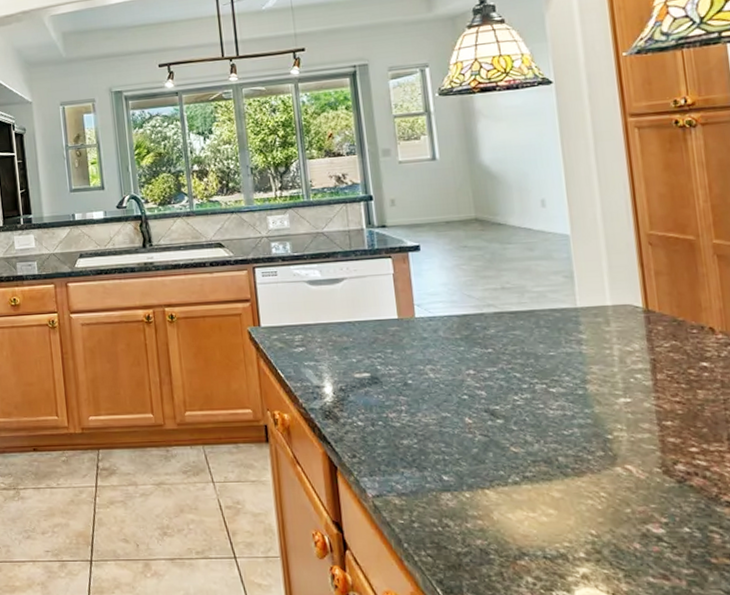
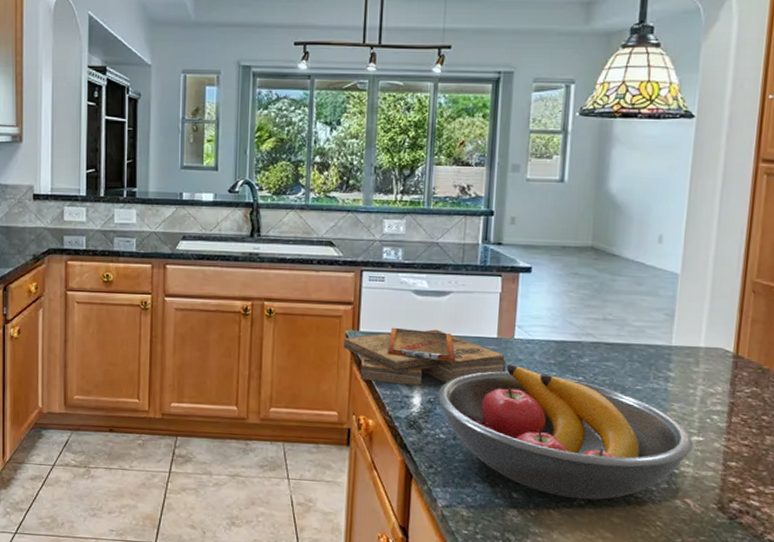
clipboard: none [247,317,412,376] -> present [343,327,506,386]
fruit bowl: none [348,343,621,476] -> present [437,364,693,500]

